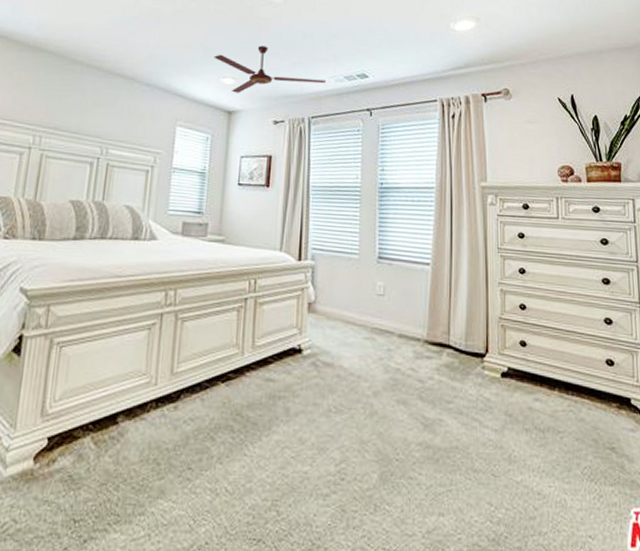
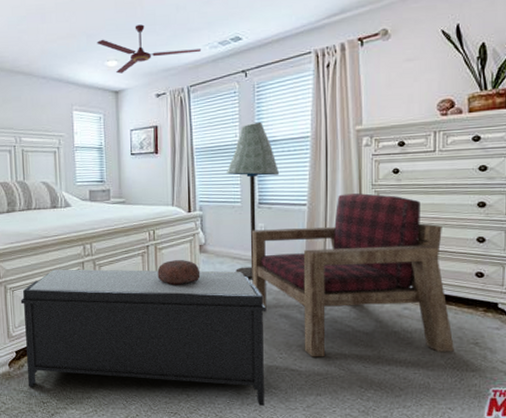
bench: none [58,320,382,530] -> present [20,269,267,406]
decorative bowl: none [254,319,307,353] -> present [157,260,201,285]
floor lamp: none [344,165,402,351] -> present [226,121,280,279]
armchair: none [367,256,590,461] -> present [251,193,454,357]

